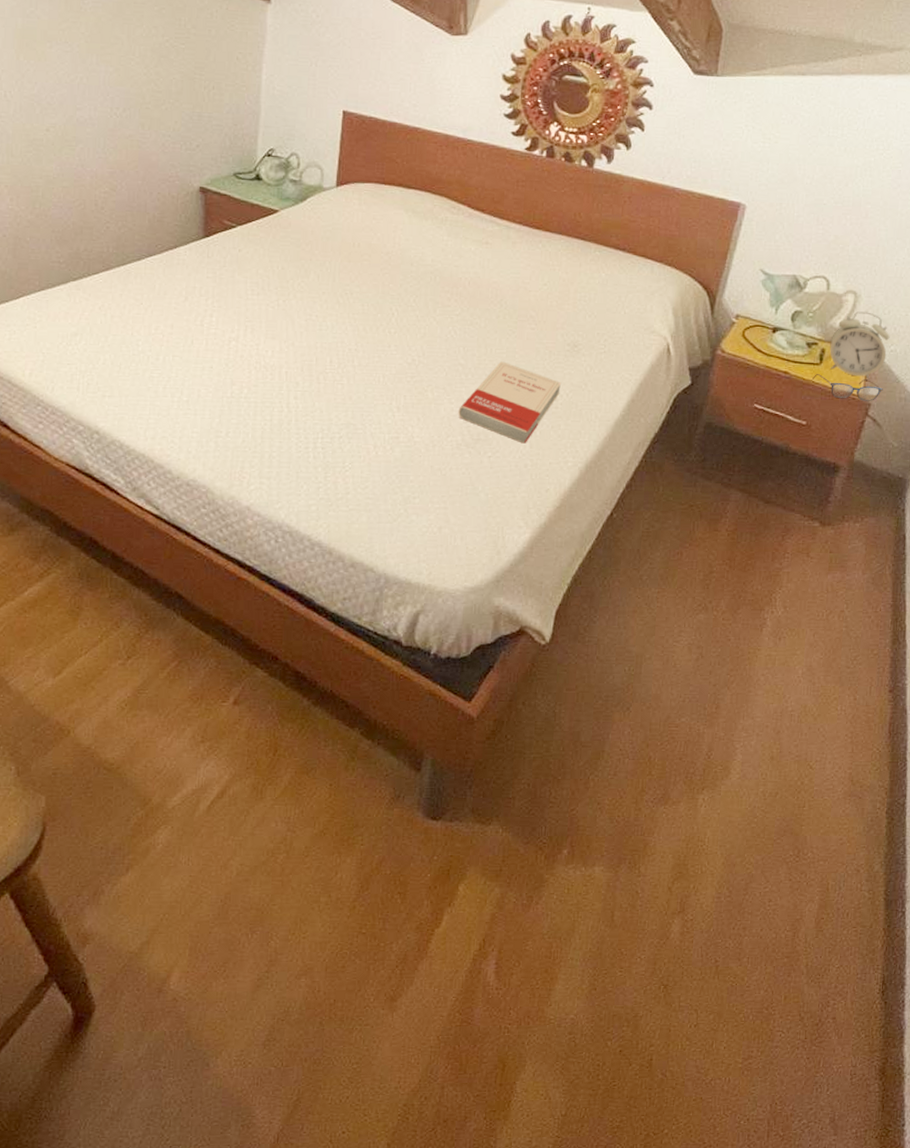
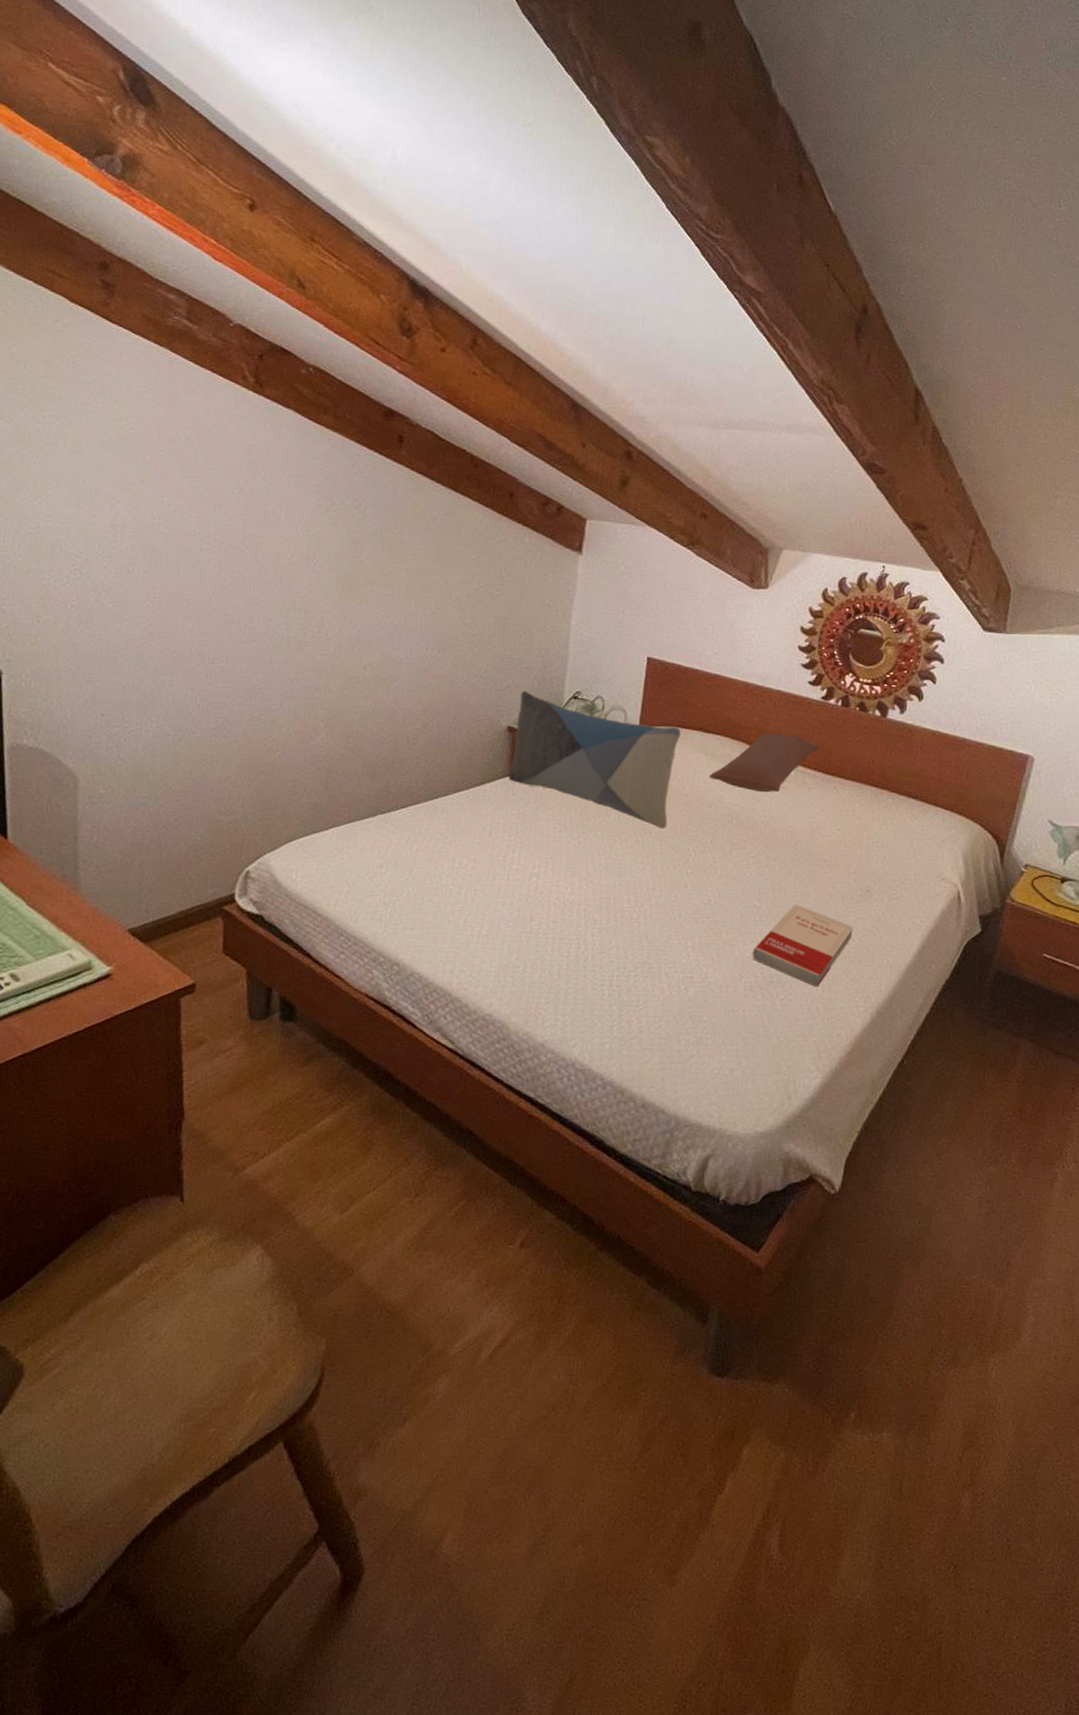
pillow: none [201,149,381,289] -> present [507,690,681,829]
pillow: none [410,186,524,249] -> present [709,732,820,793]

